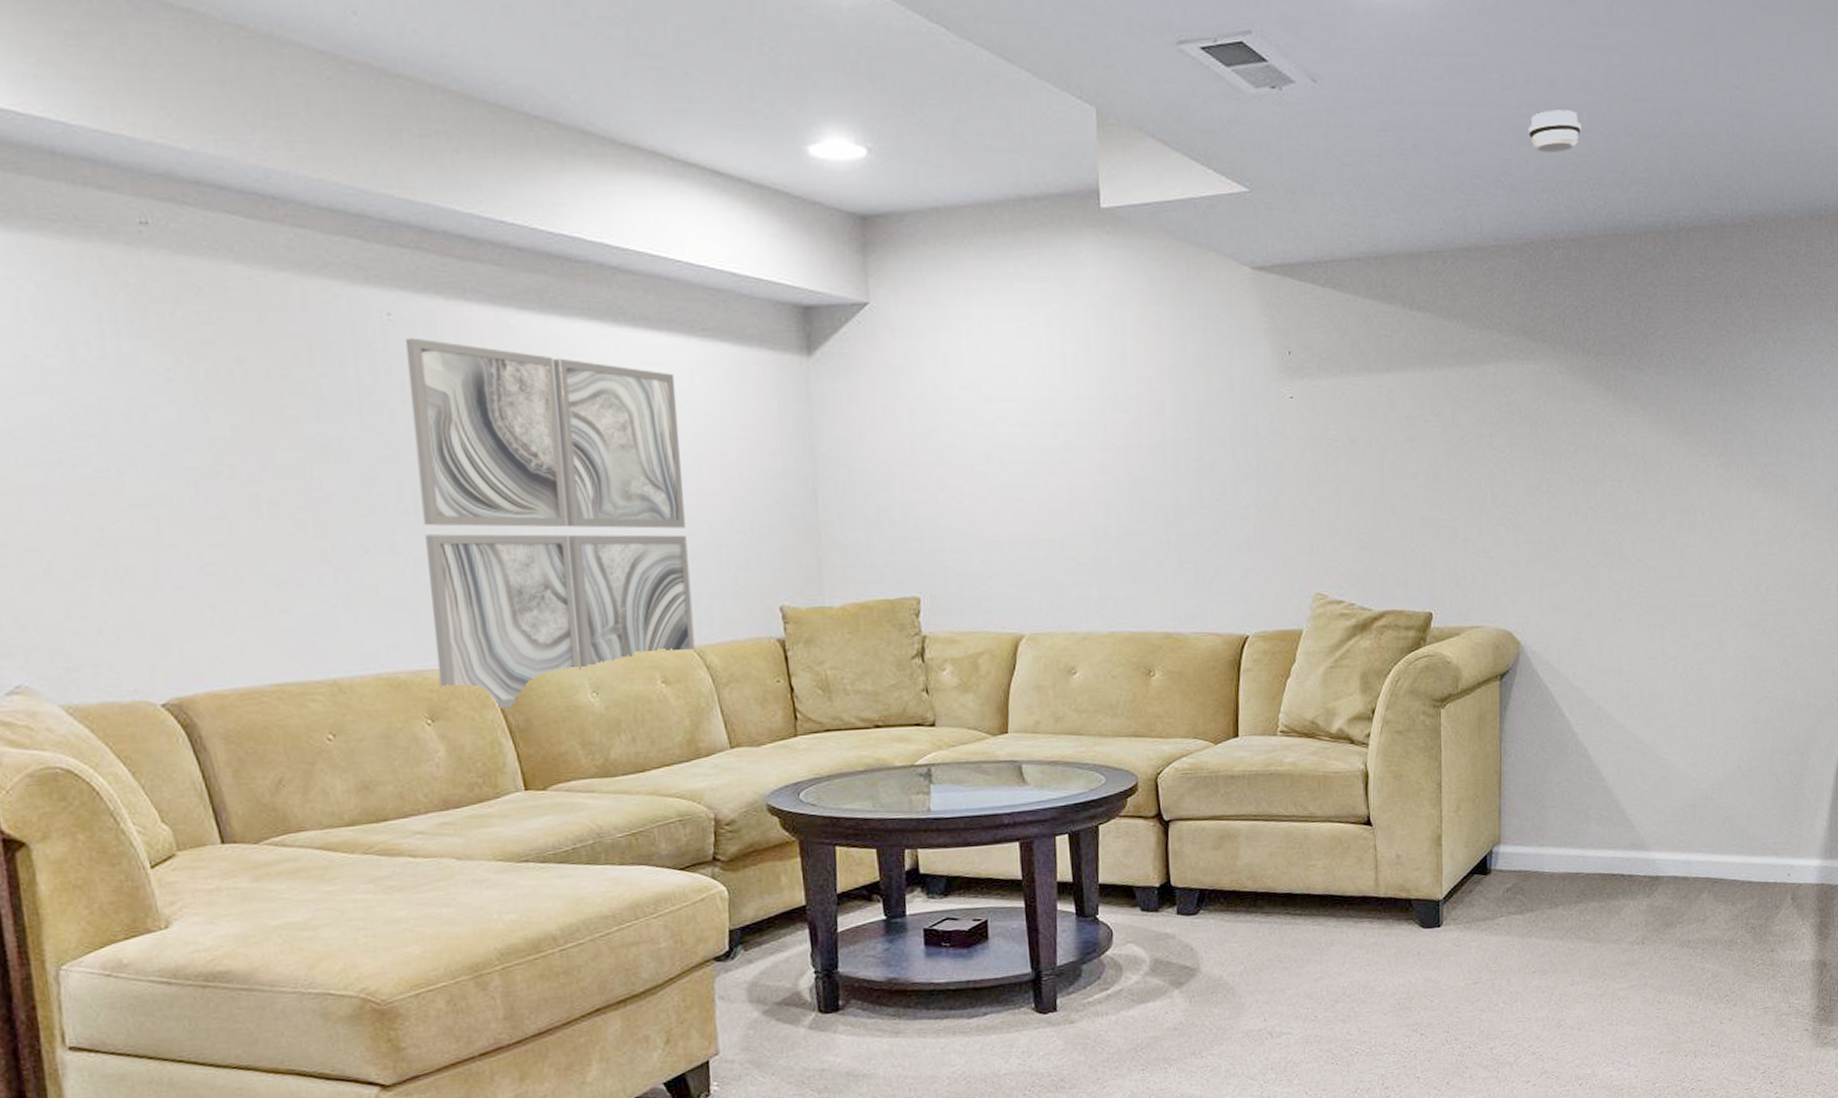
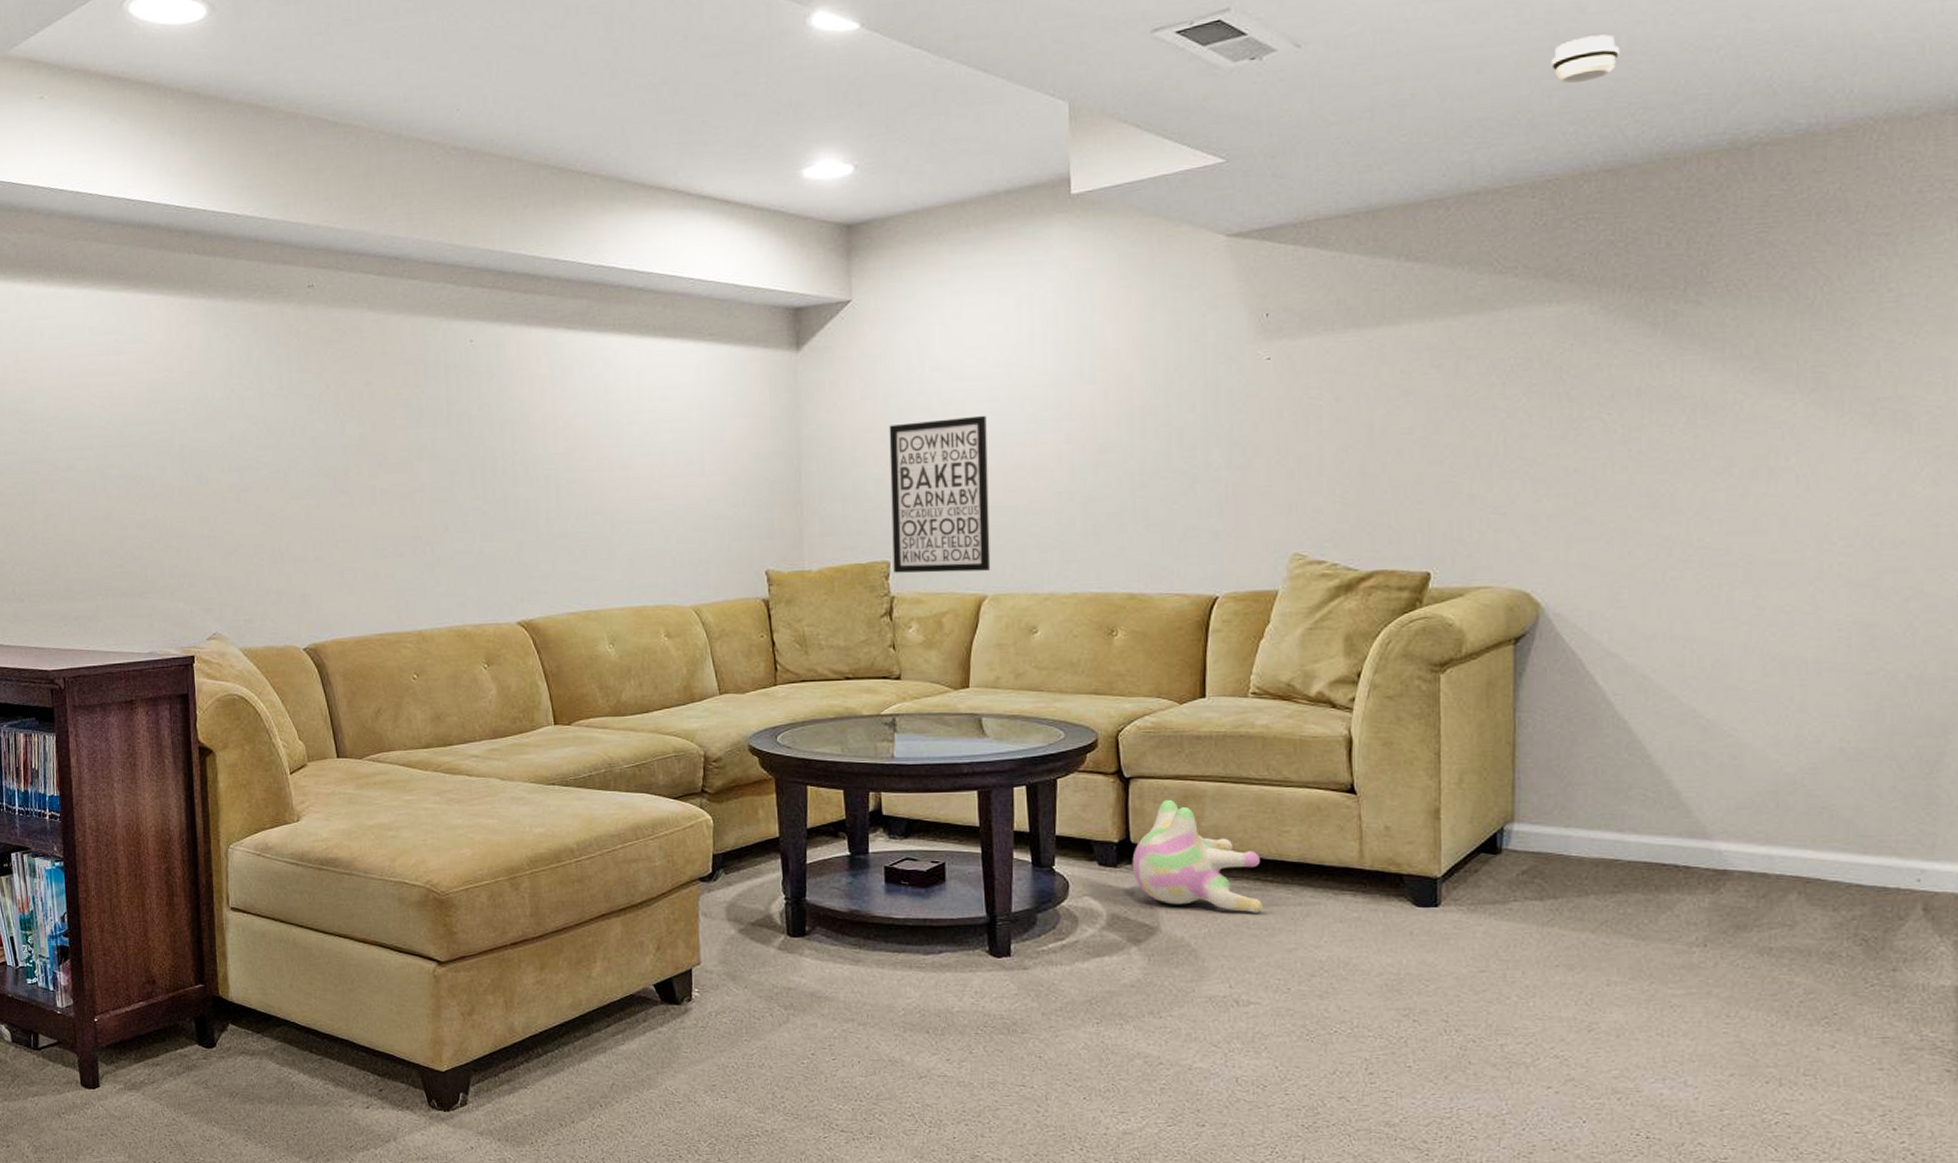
wall art: present [404,338,696,709] -> none [481,358,694,657]
wall art: none [915,440,1027,610] -> present [889,415,991,573]
plush toy: none [1173,840,1292,947] -> present [1132,799,1262,913]

